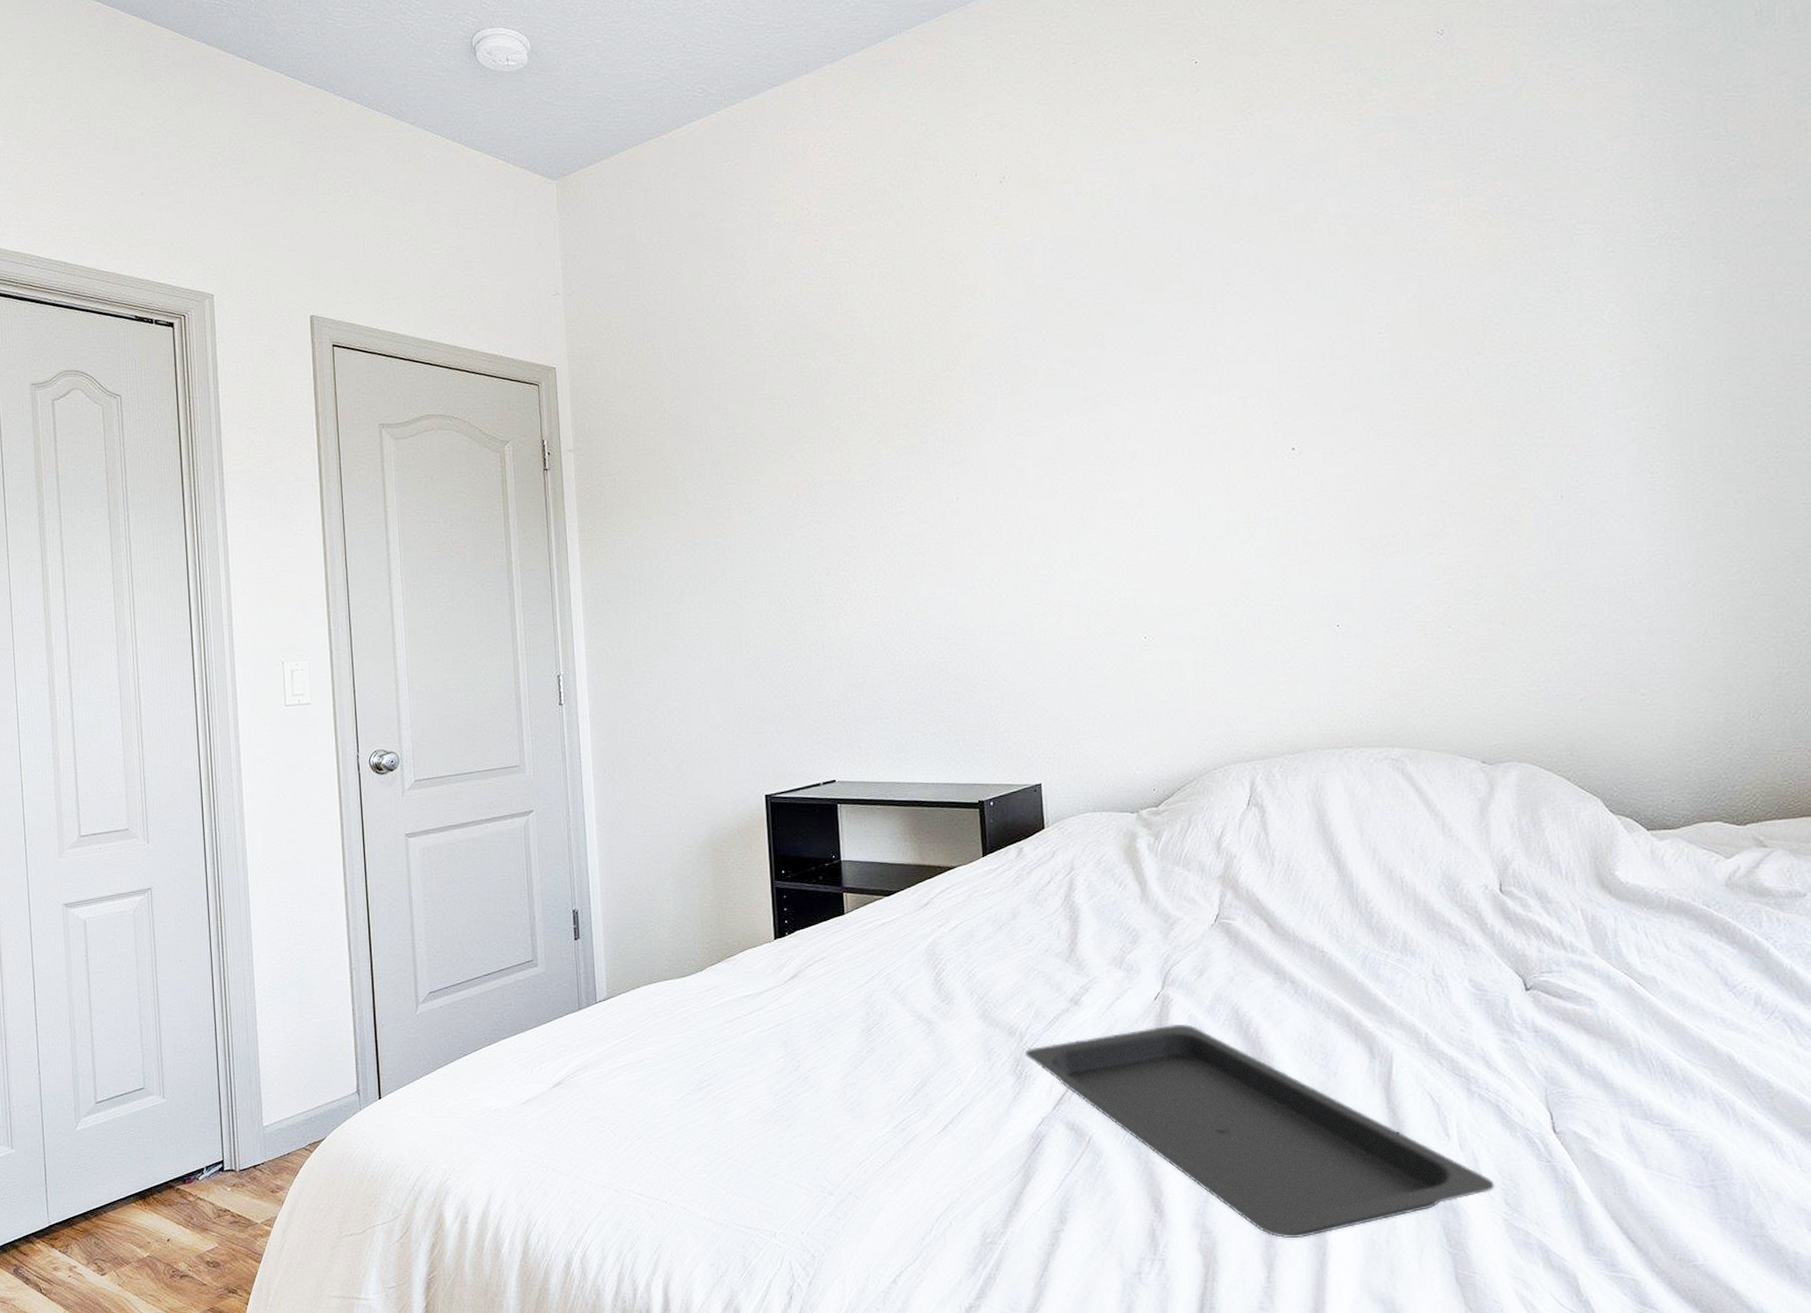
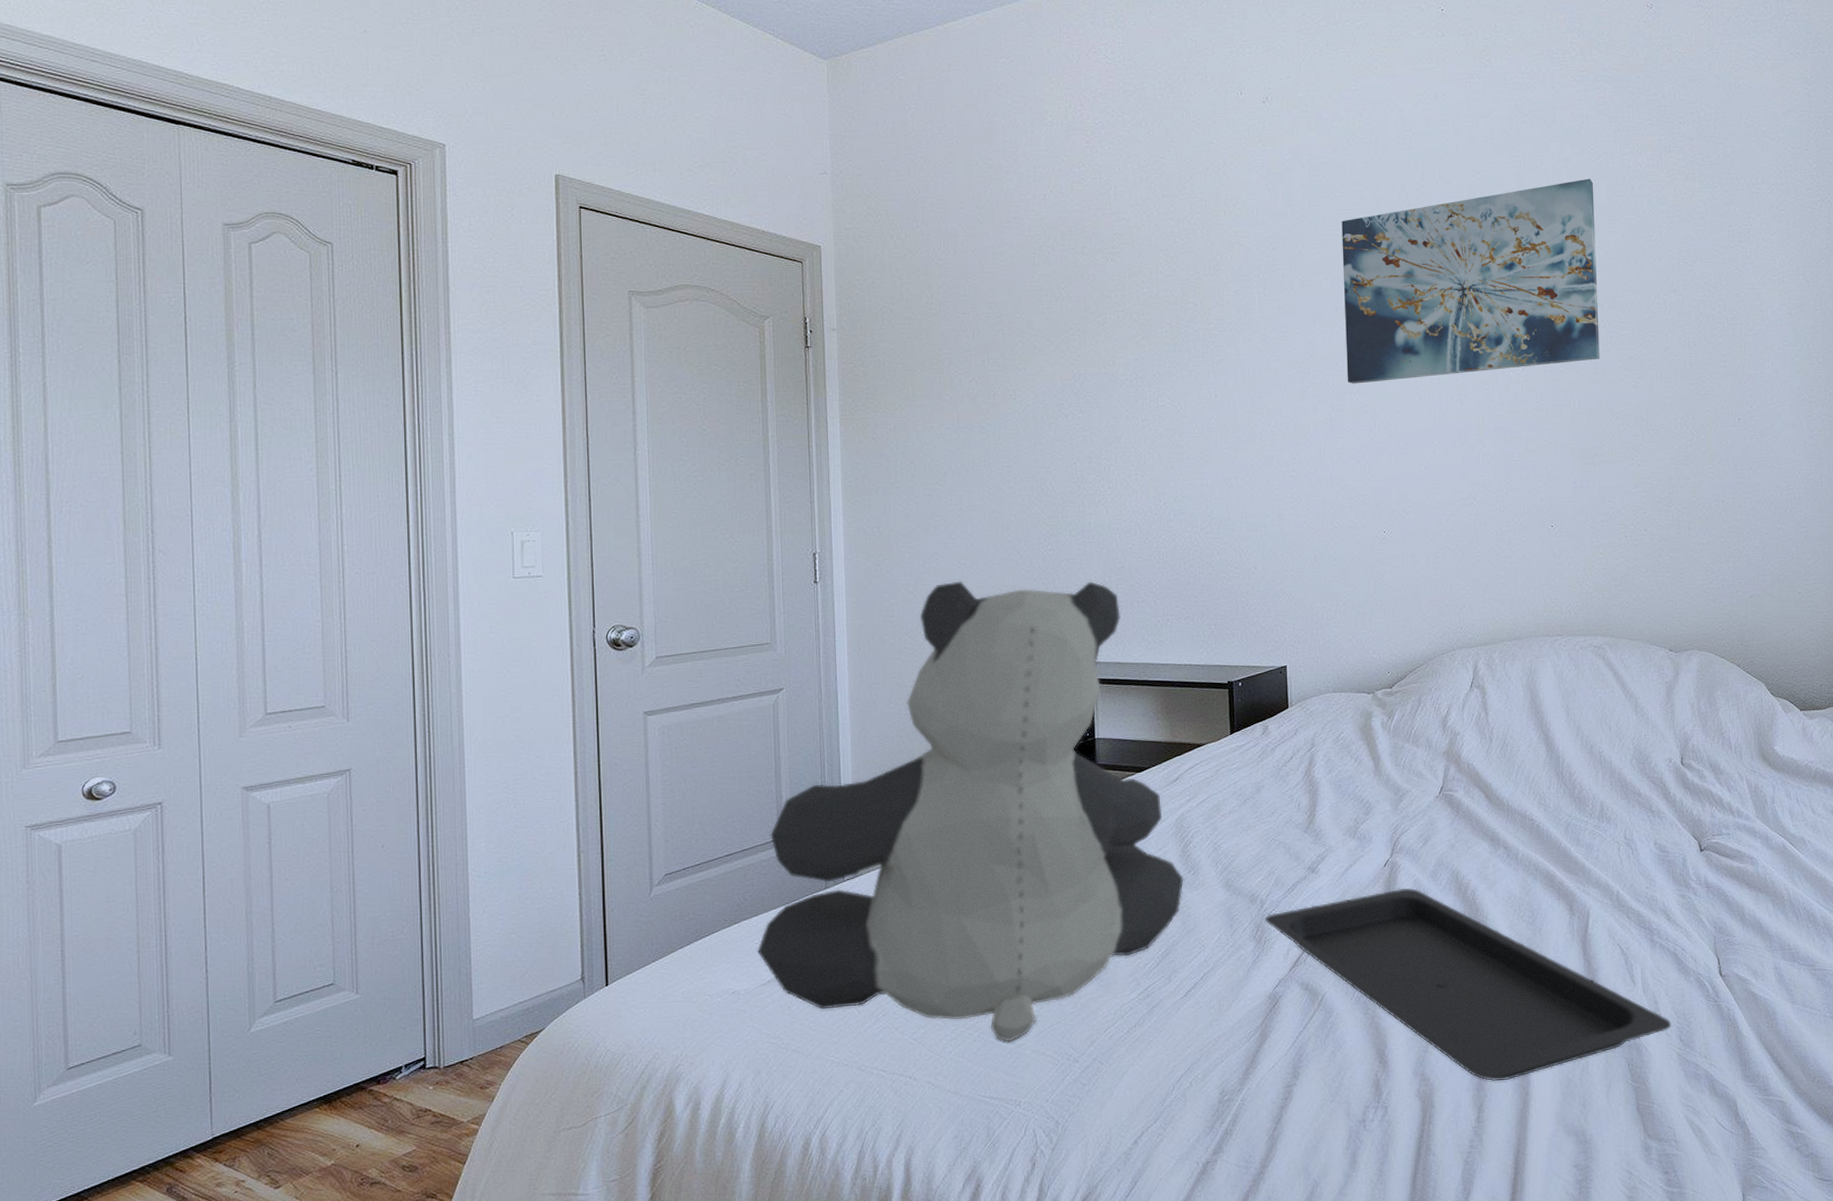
teddy bear: none [516,697,938,1171] -> present [757,581,1184,1042]
wall art: none [1088,234,1390,479] -> present [1341,178,1600,384]

